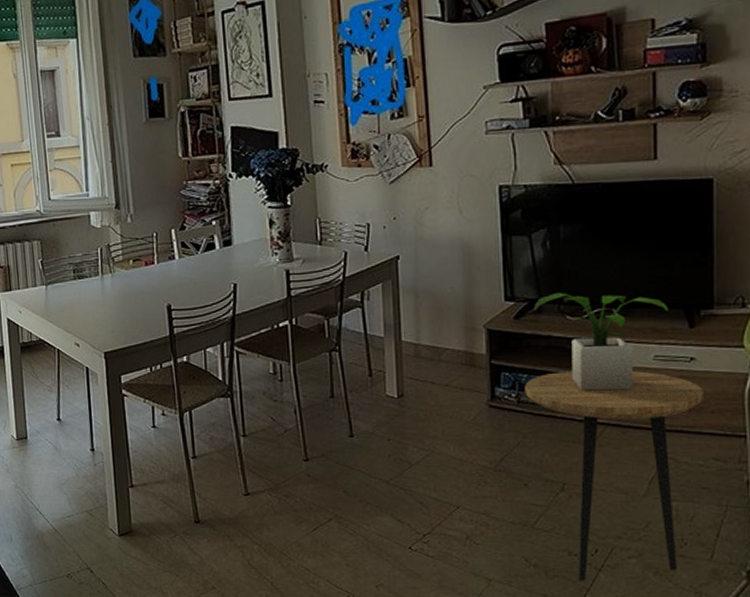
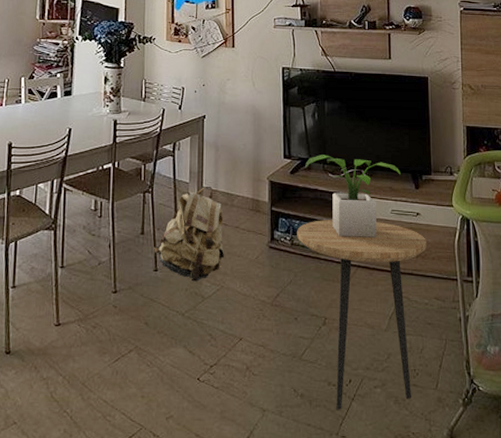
backpack: none [347,339,434,447] -> present [154,186,225,282]

